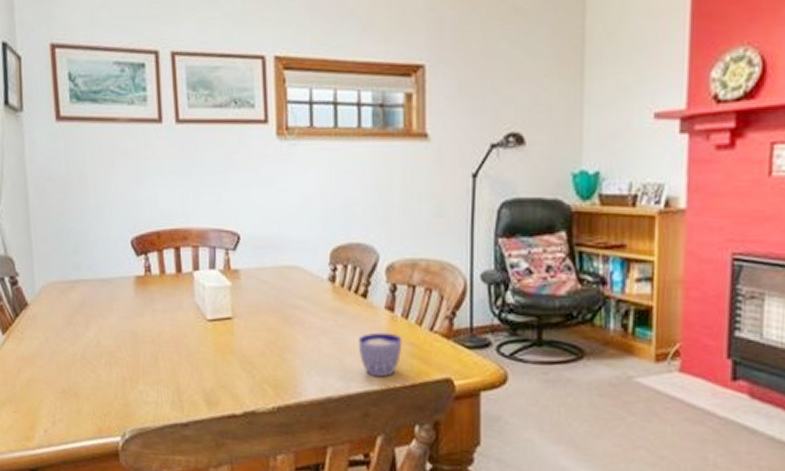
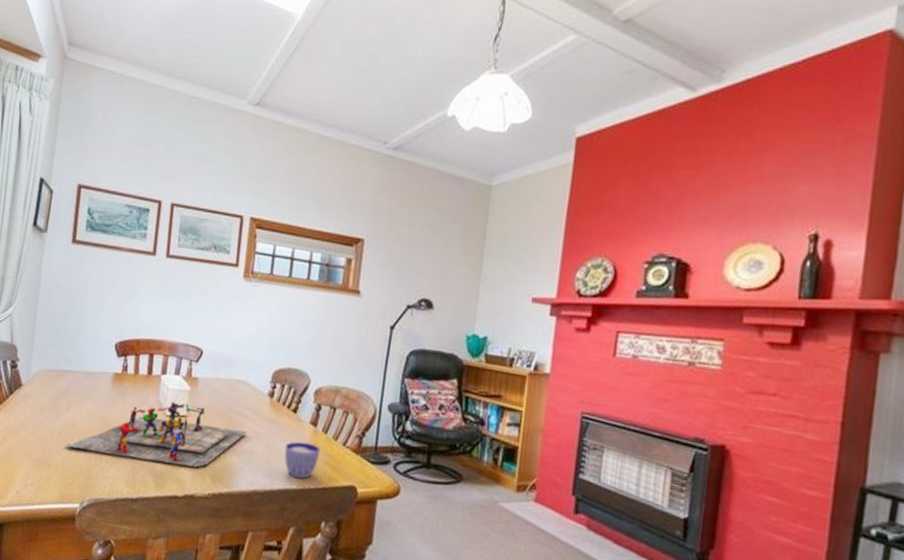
board game: none [91,303,308,378] -> present [64,402,247,467]

